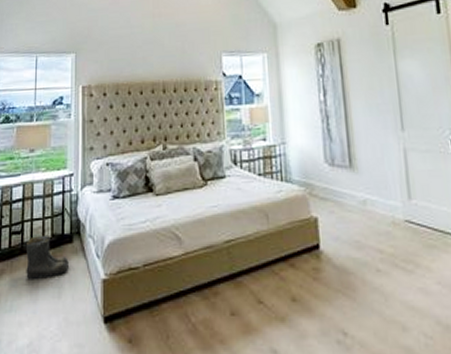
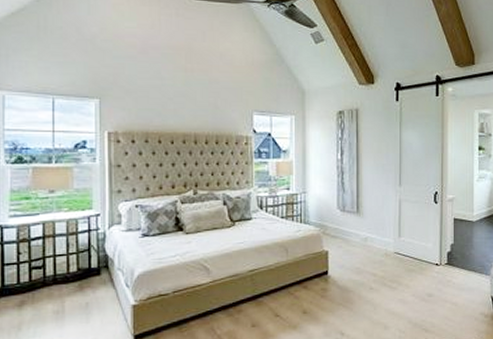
boots: present [25,234,69,279] -> none [48,268,97,308]

